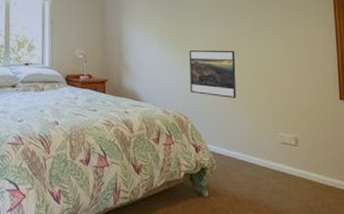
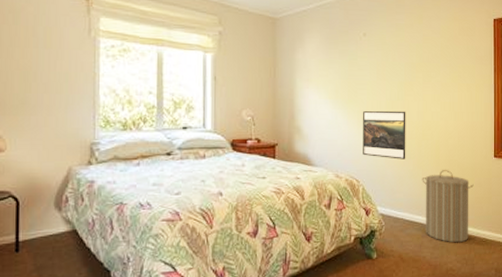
laundry hamper: none [255,109,316,189] -> present [422,169,474,243]

